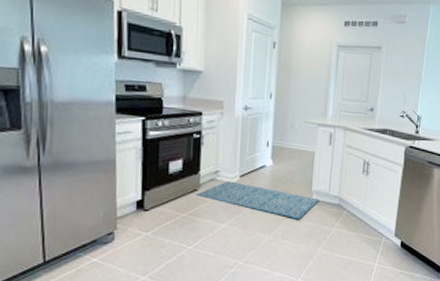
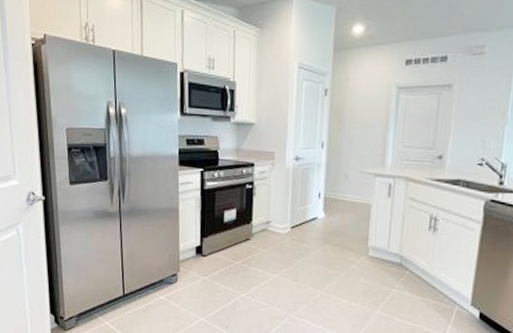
rug: present [196,181,319,220] -> none [249,232,376,277]

